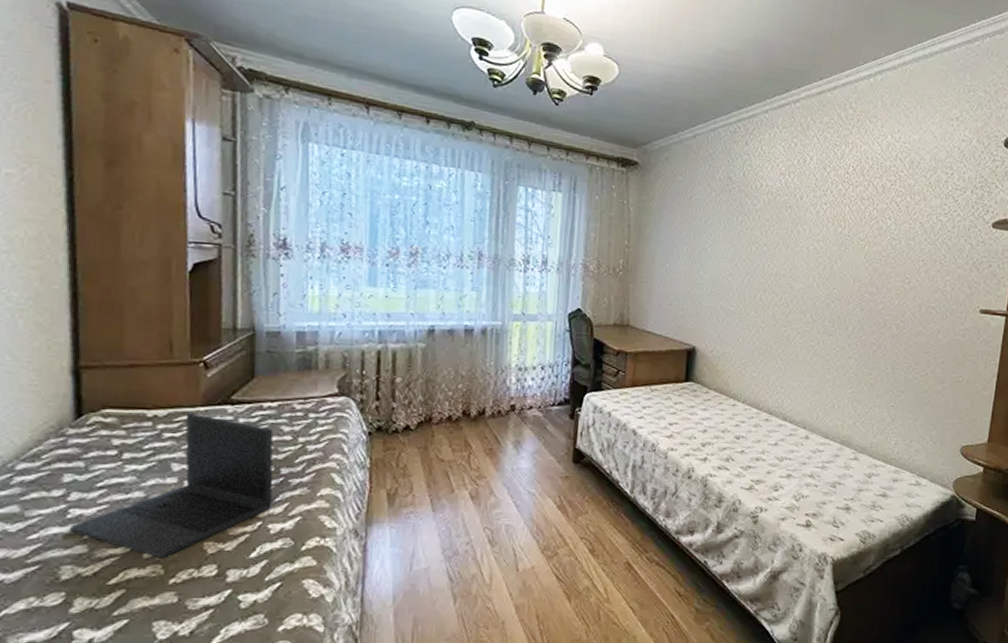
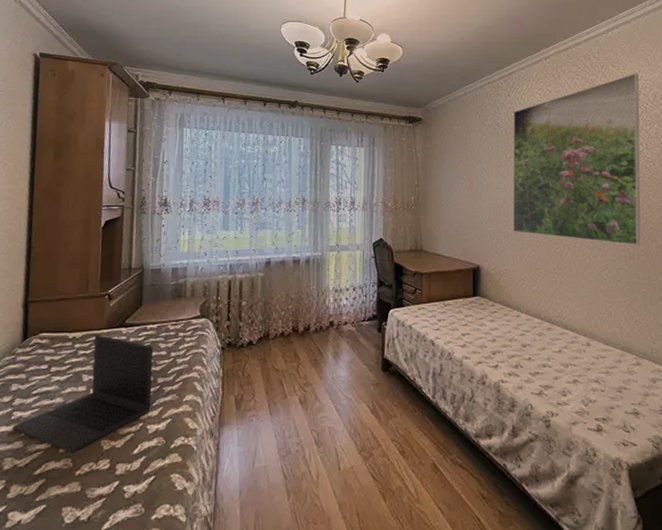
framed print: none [736,132,897,333] -> present [512,73,641,245]

